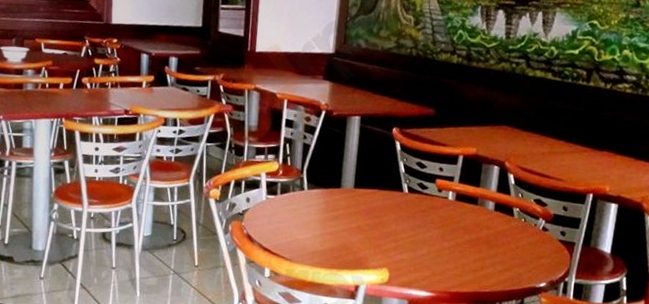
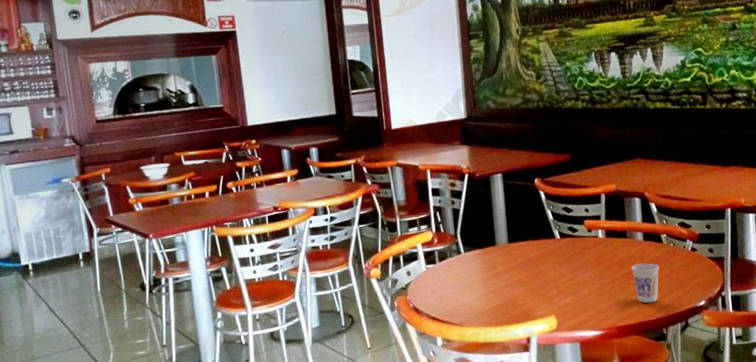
cup: none [476,233,506,275] -> present [631,263,660,304]

